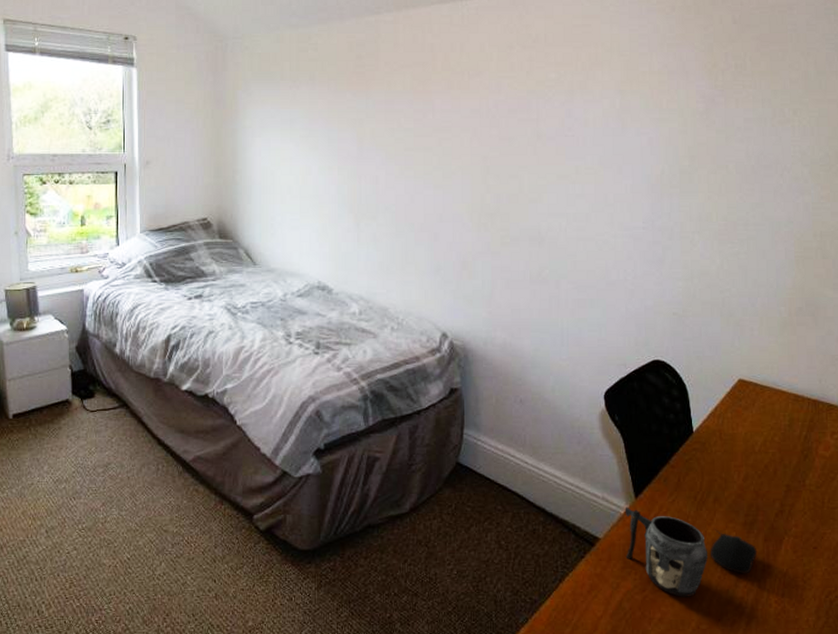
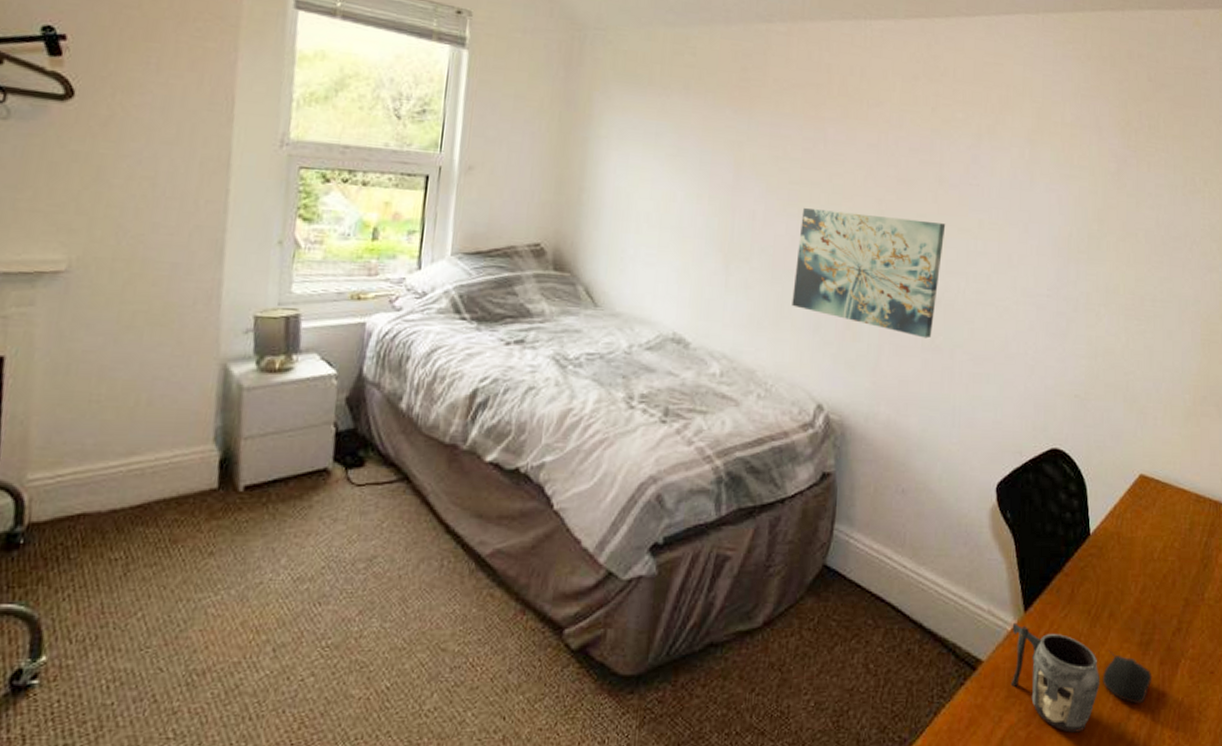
wall art: none [414,170,546,272] -> present [792,208,946,339]

